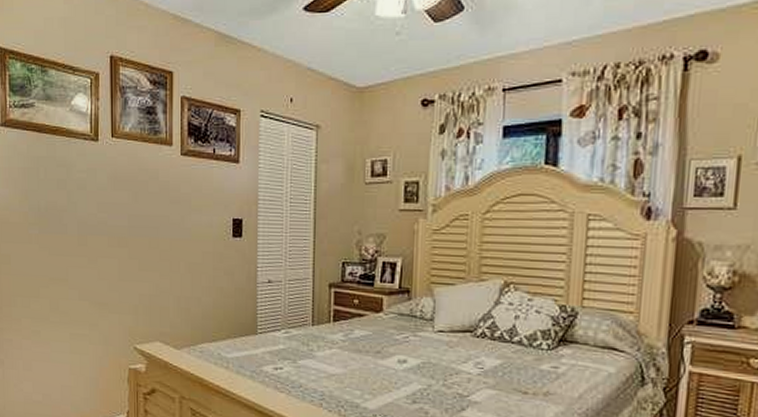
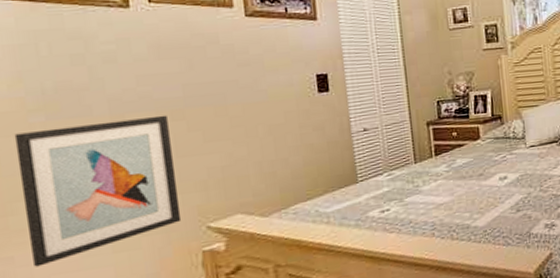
wall art: none [20,240,117,352] -> present [14,115,182,267]

